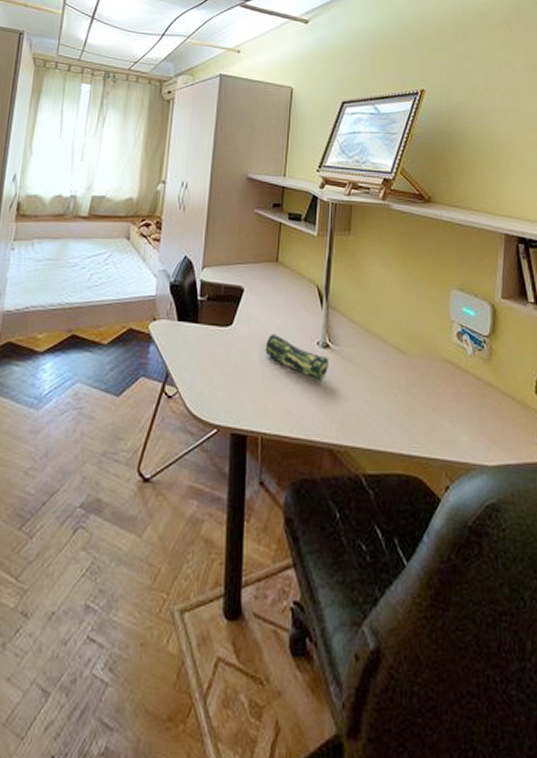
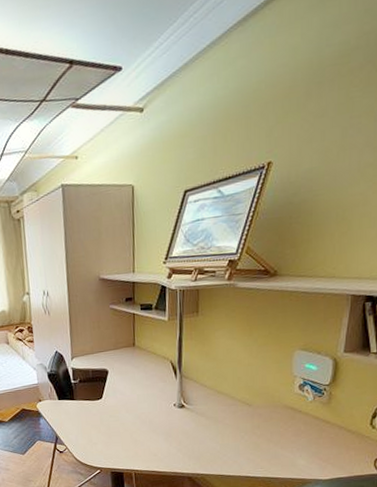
pencil case: present [265,333,330,381] -> none [131,401,185,432]

